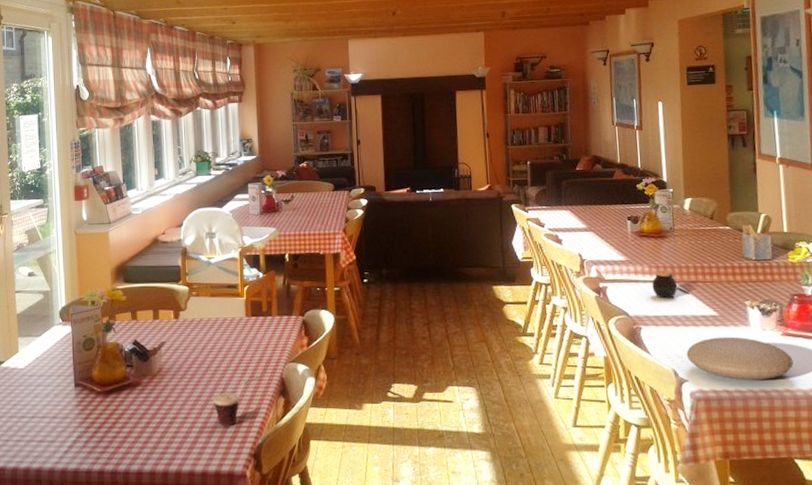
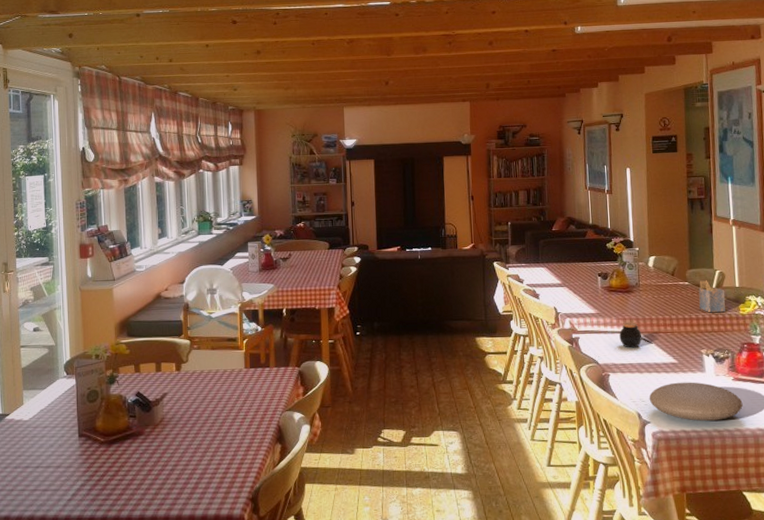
cup: present [213,377,259,426] -> none [213,425,257,472]

